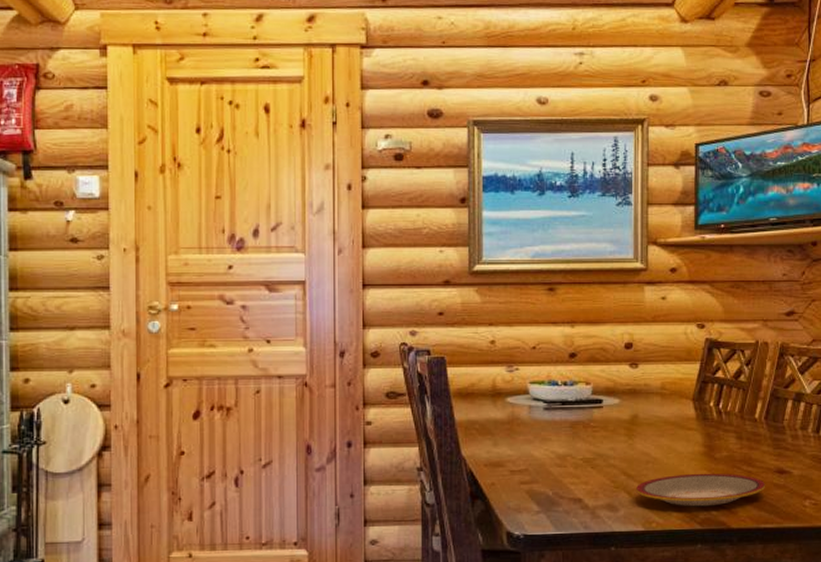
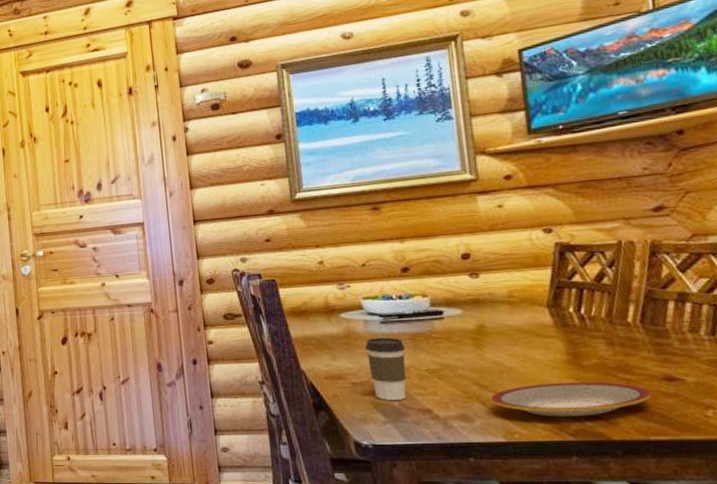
coffee cup: none [527,424,565,489] -> present [365,337,406,400]

